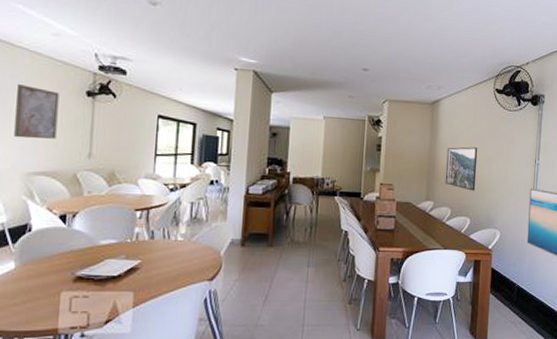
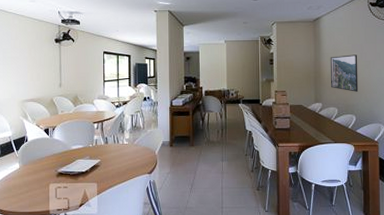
wall art: present [14,83,59,139] -> none [12,38,38,76]

